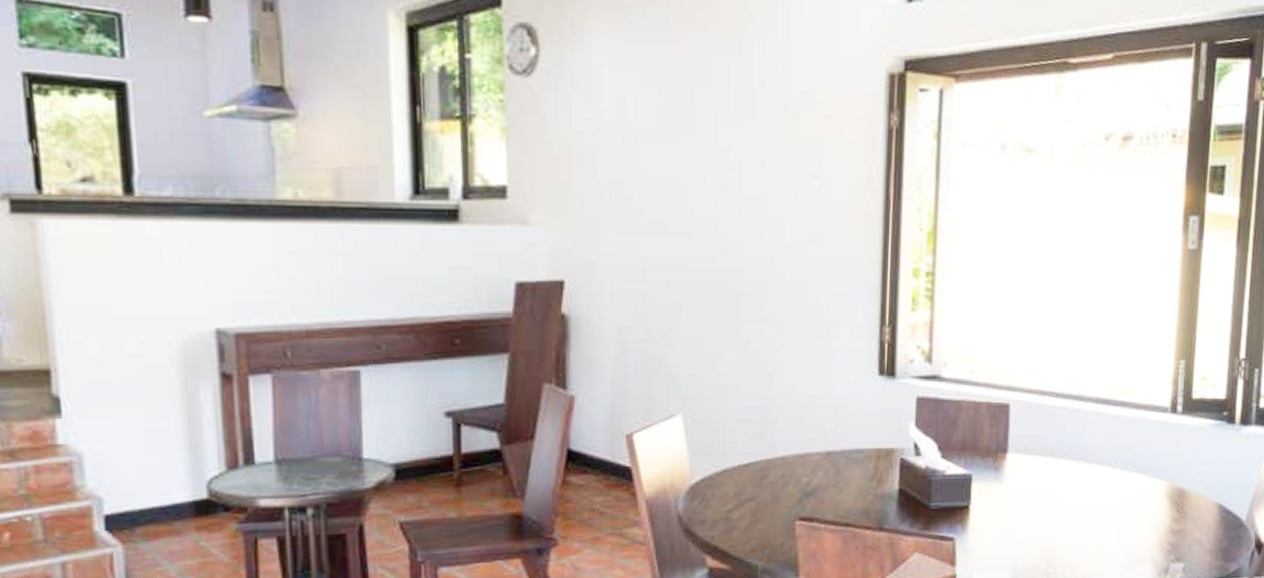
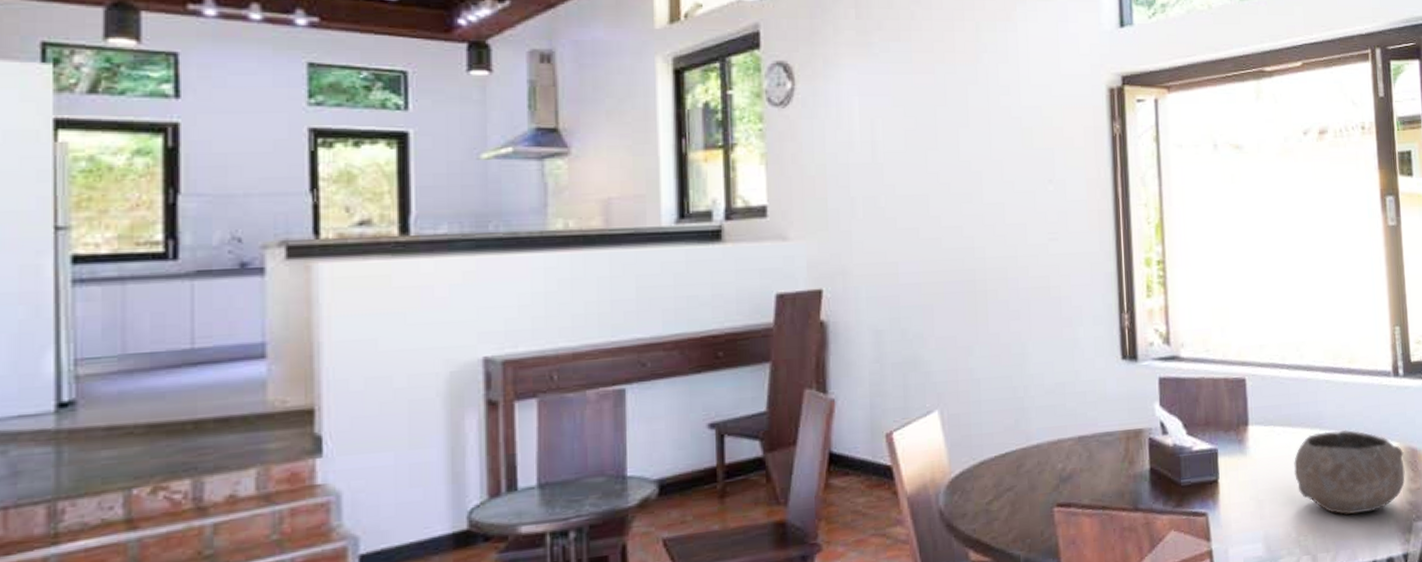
bowl: none [1051,464,1171,551] -> present [1294,429,1405,515]

